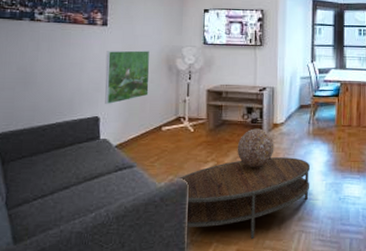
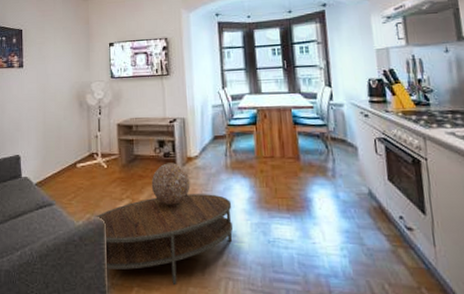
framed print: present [105,50,150,105] -> none [23,88,63,144]

